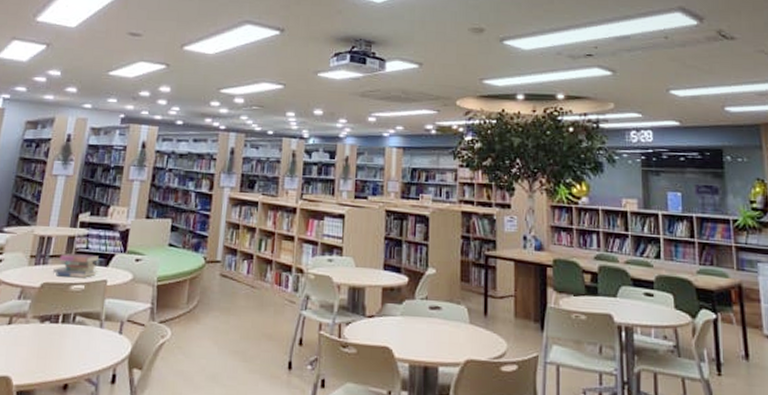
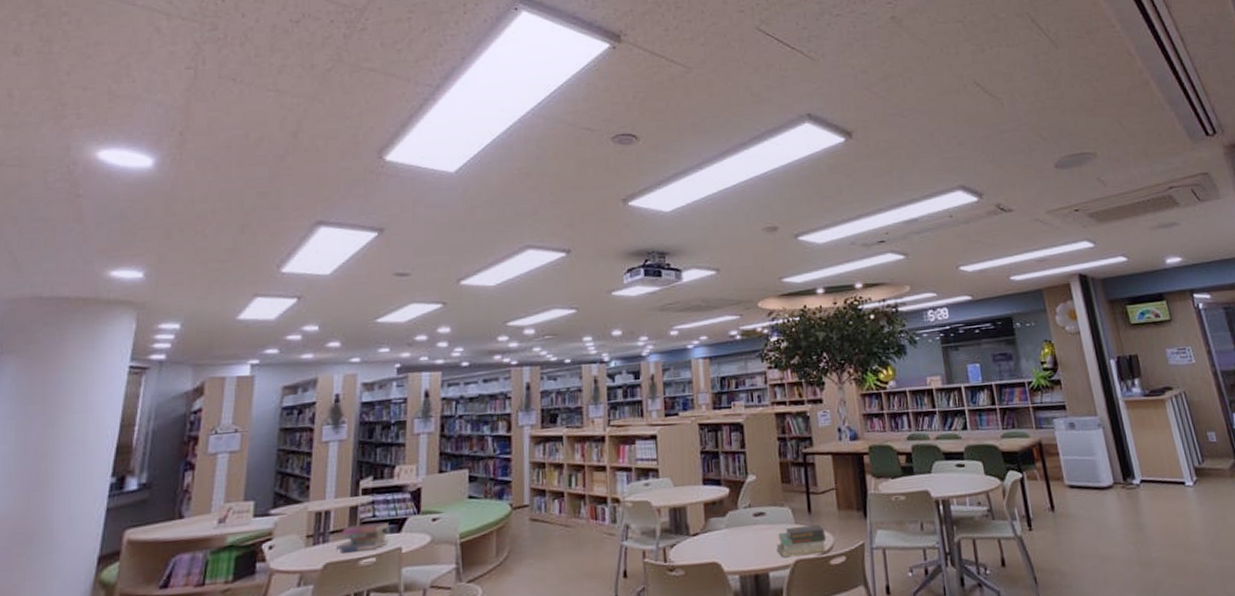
books: none [448,327,499,357] -> present [776,525,826,558]

